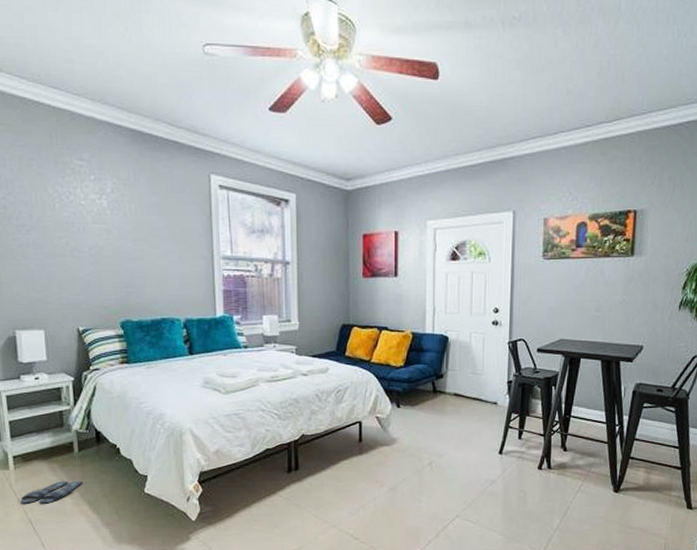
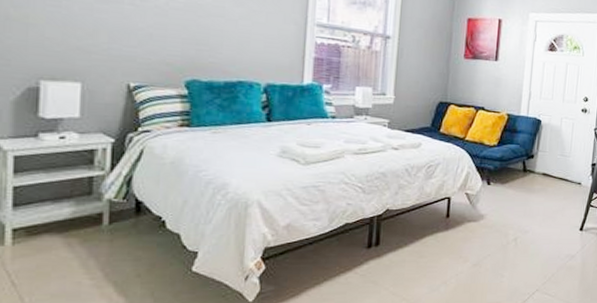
slippers: present [20,480,82,505] -> none [15,258,109,289]

